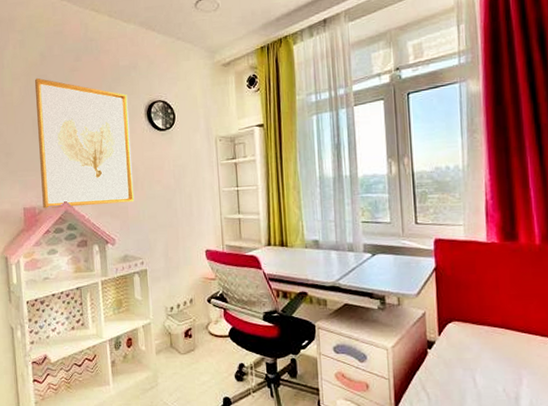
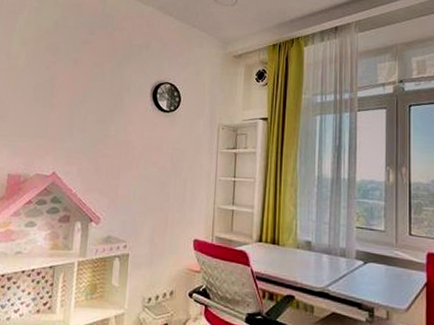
wall art: present [34,77,135,209] -> none [29,45,136,181]

